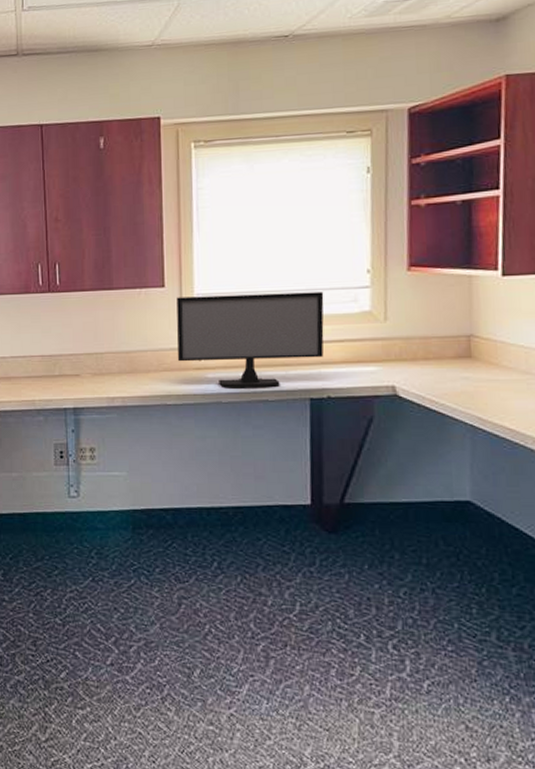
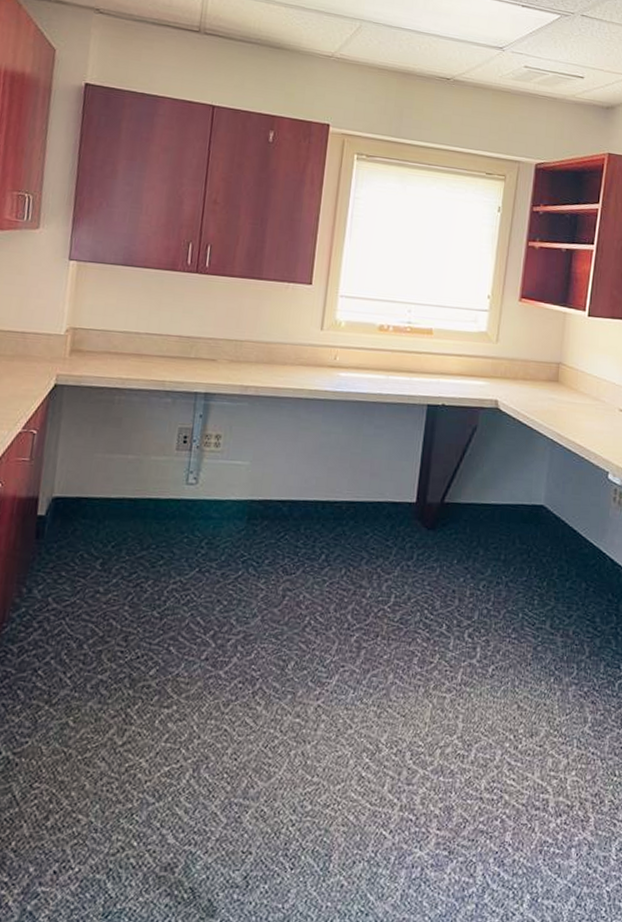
computer monitor: present [176,292,324,388] -> none [314,296,451,391]

